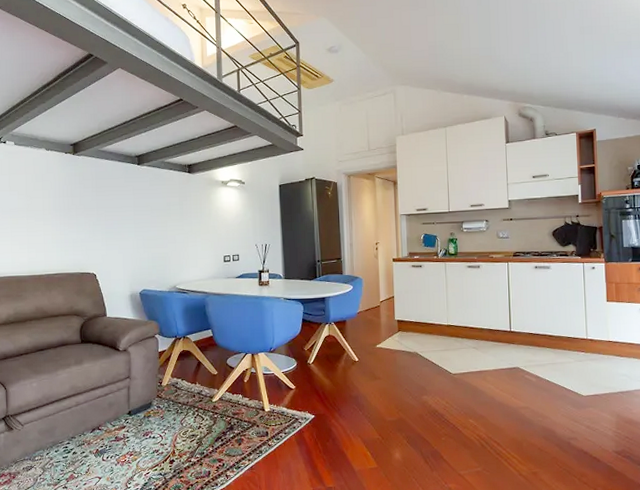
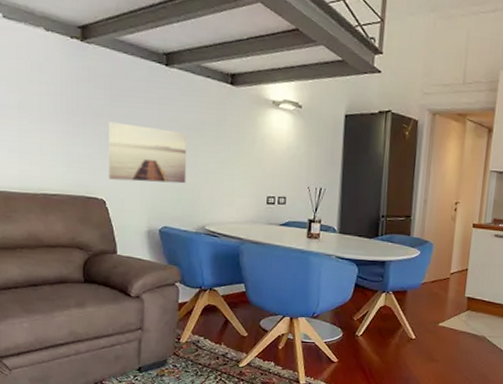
wall art: none [96,212,159,257] -> present [109,122,187,184]

